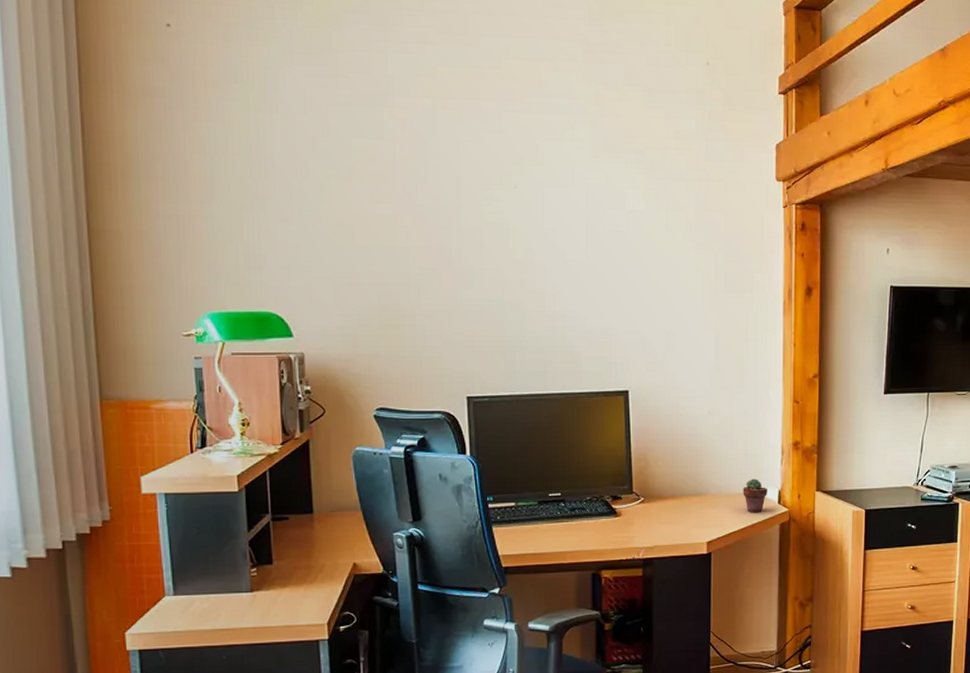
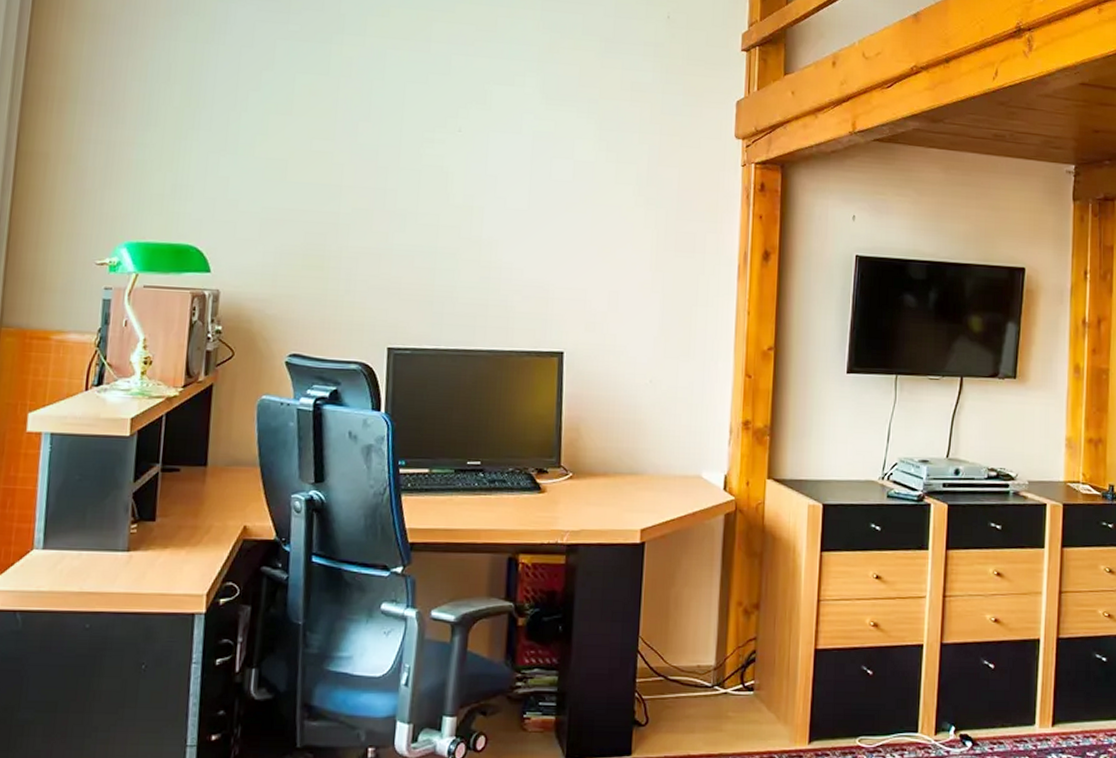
potted succulent: present [743,479,767,512] -> none [684,459,712,498]

